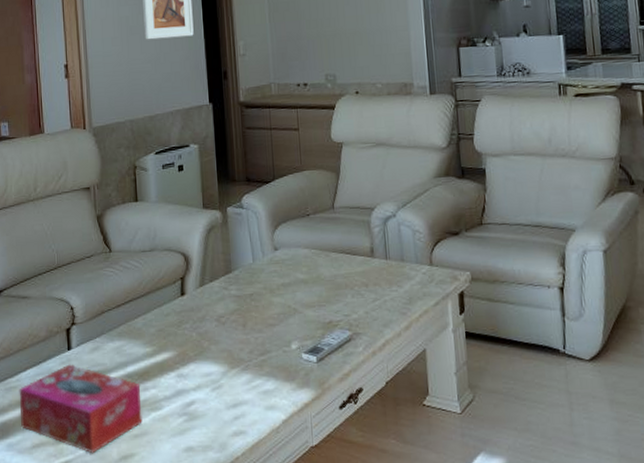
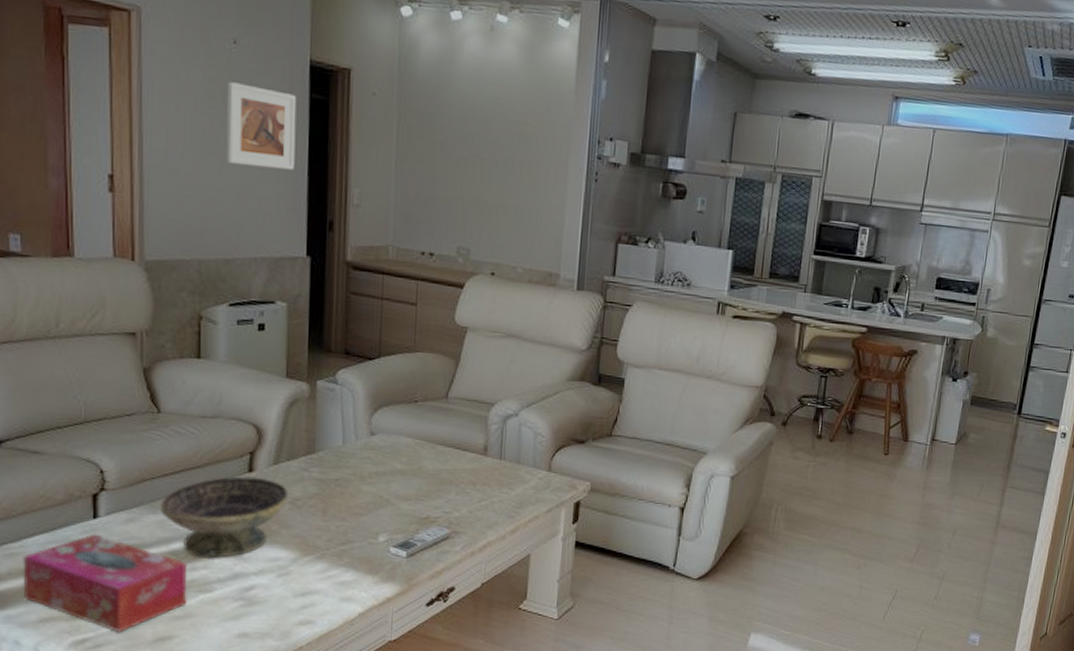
decorative bowl: none [117,299,214,379] -> present [161,476,289,559]

